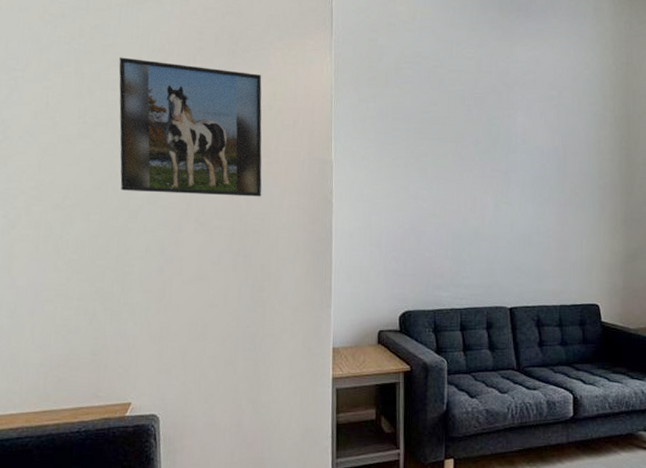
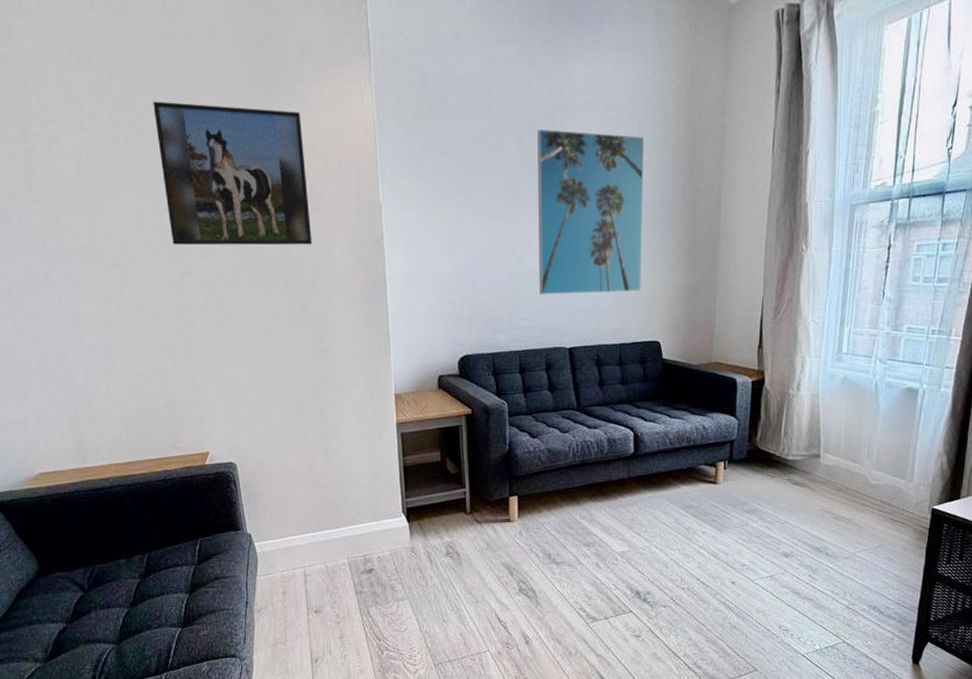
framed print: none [482,102,584,256] -> present [537,129,645,295]

